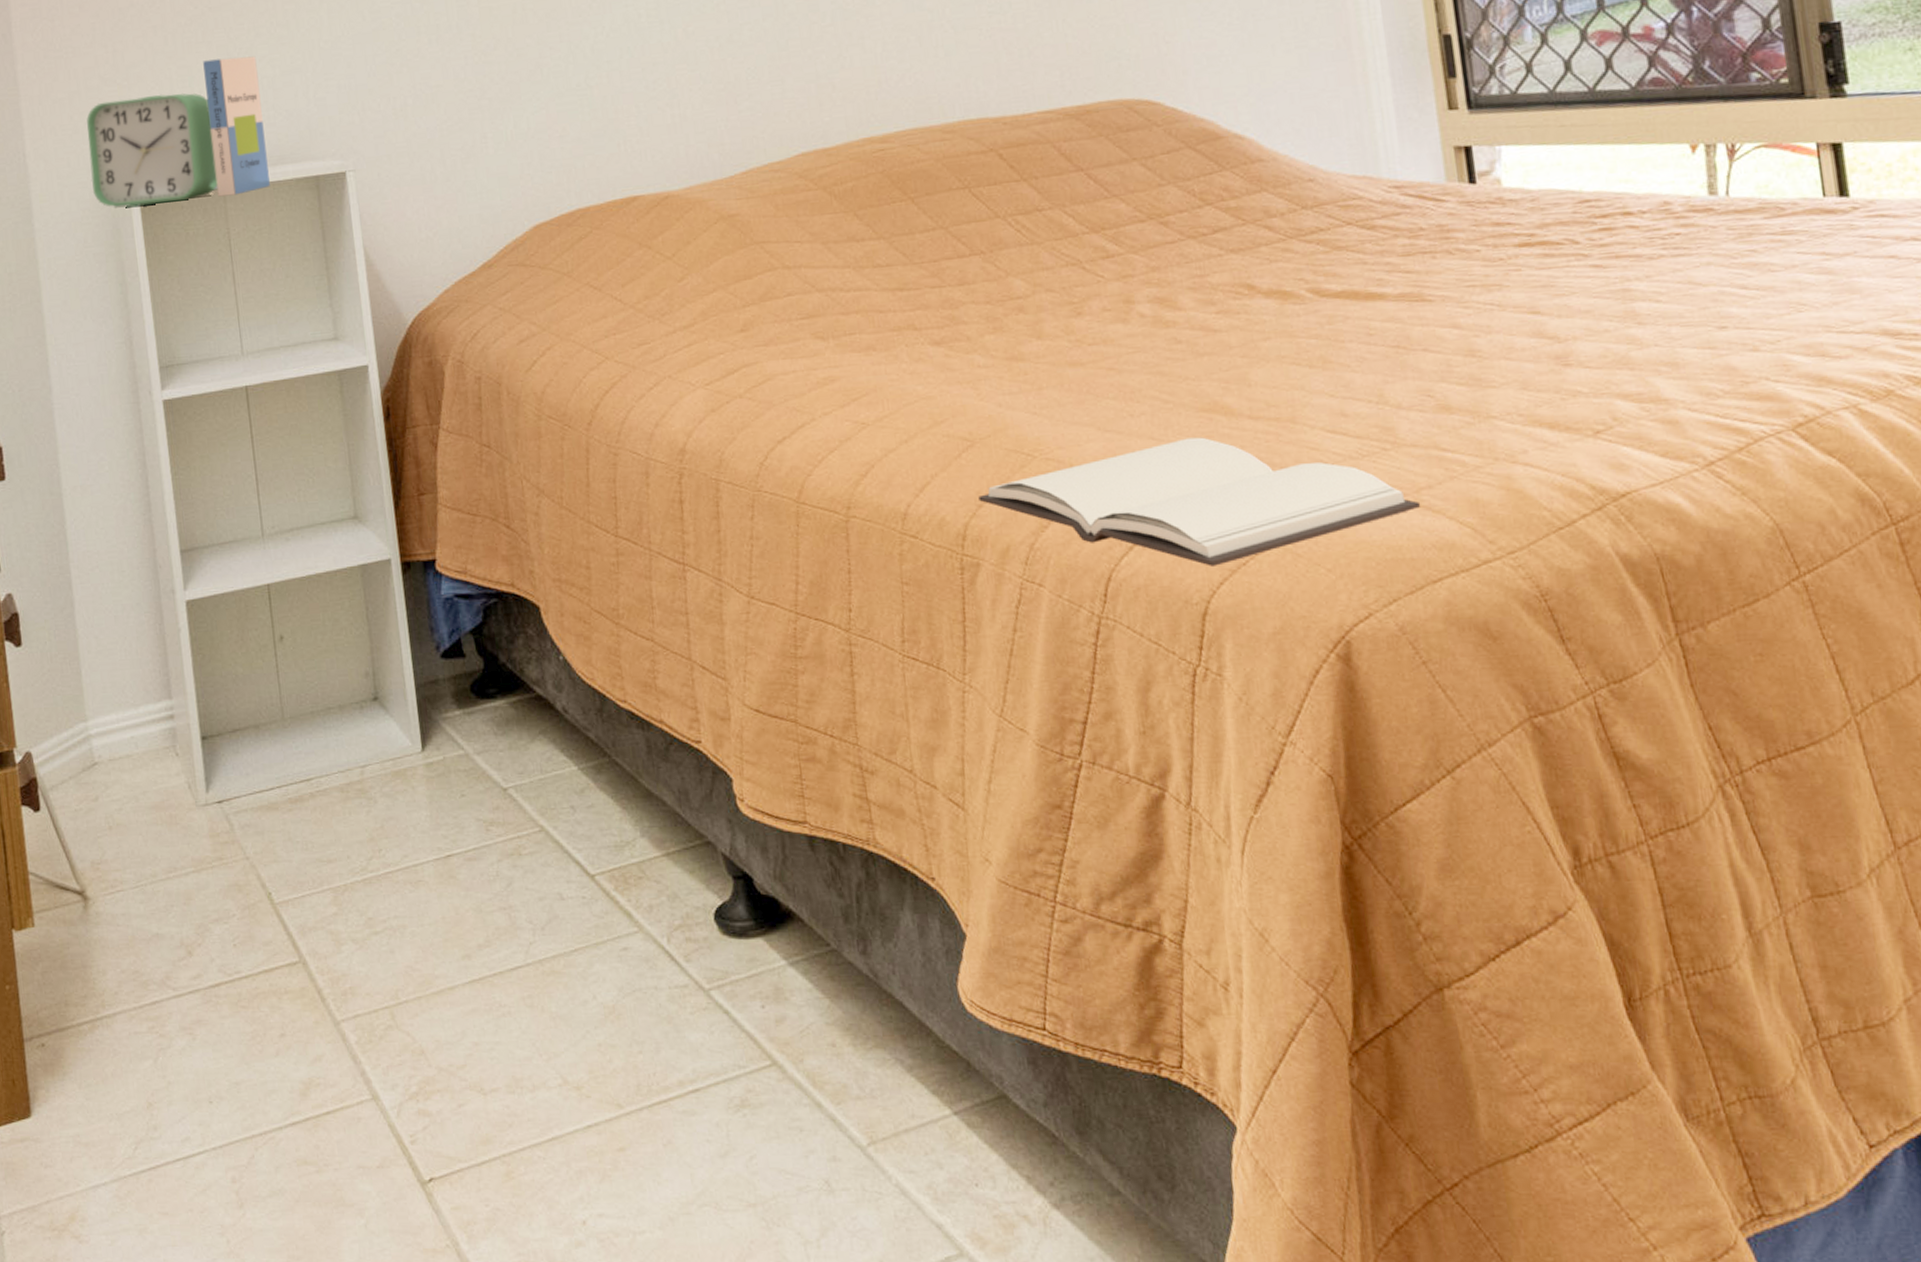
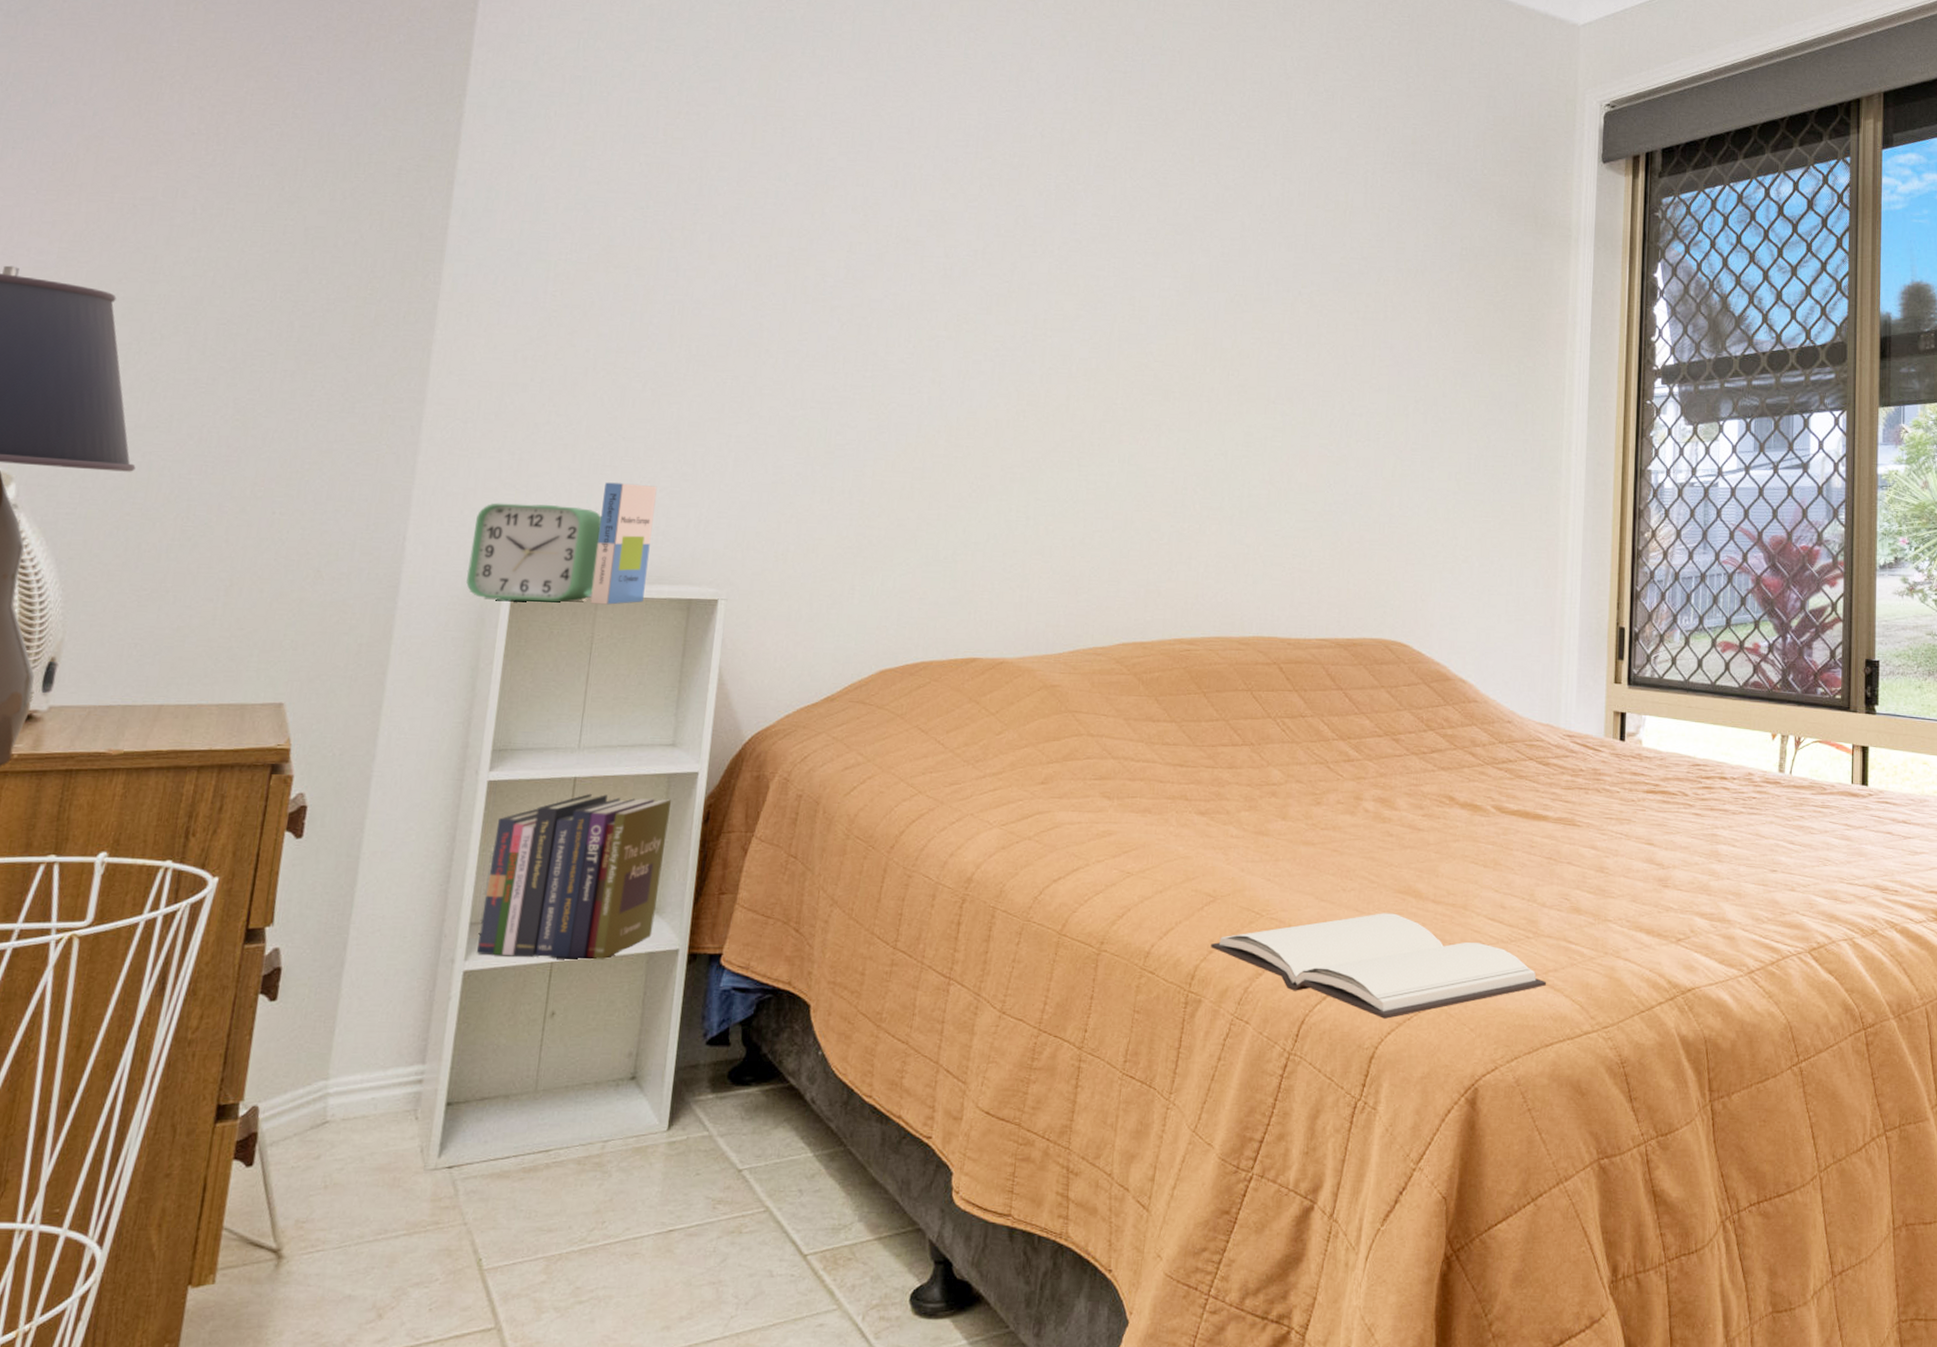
books: none [182,398,360,582] -> present [477,794,672,960]

